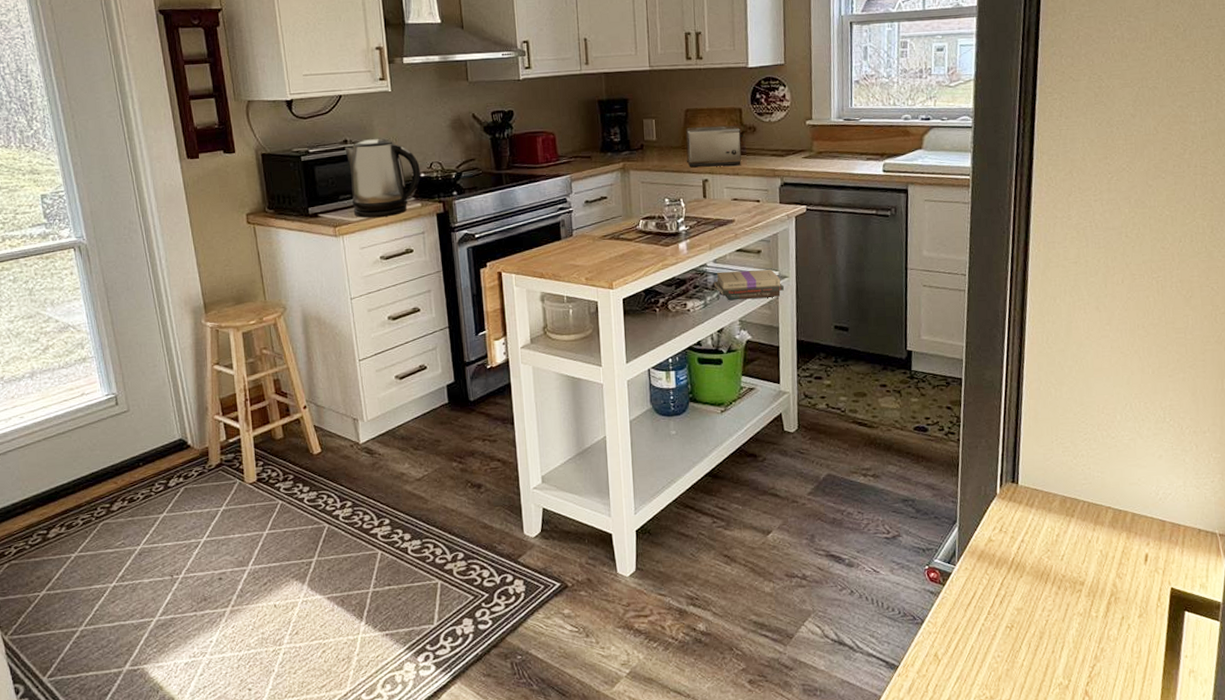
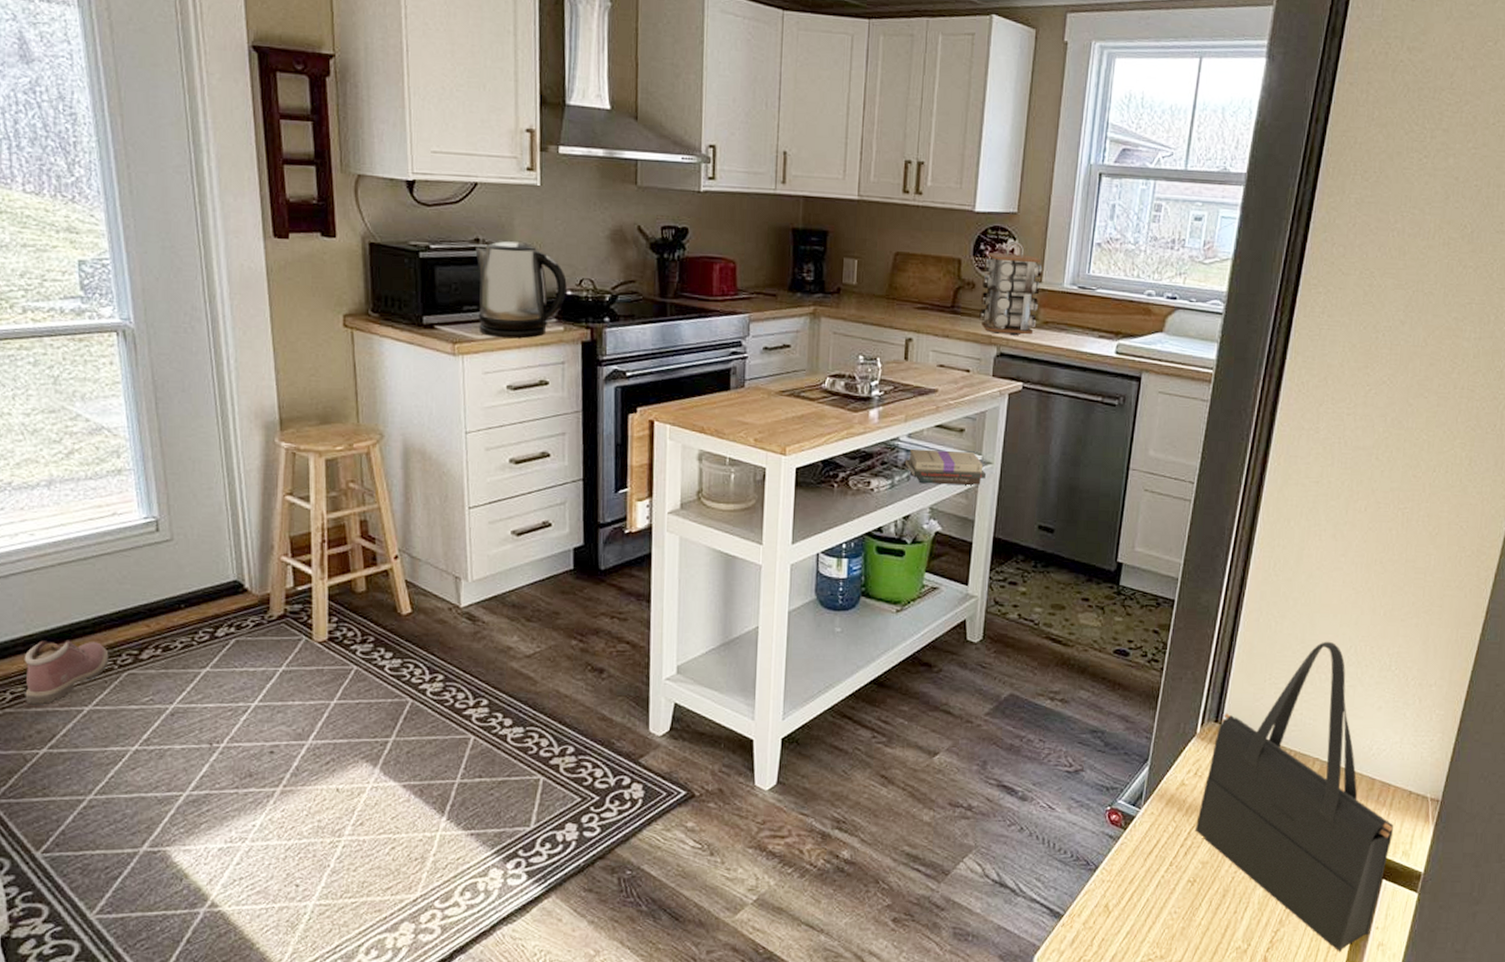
boot: none [22,500,88,556] -> present [24,640,109,705]
toaster: present [685,125,743,168] -> none [889,275,959,327]
spice rack: none [761,88,812,167] -> present [979,242,1043,335]
tote bag: none [1006,401,1189,682] -> present [1194,641,1394,953]

